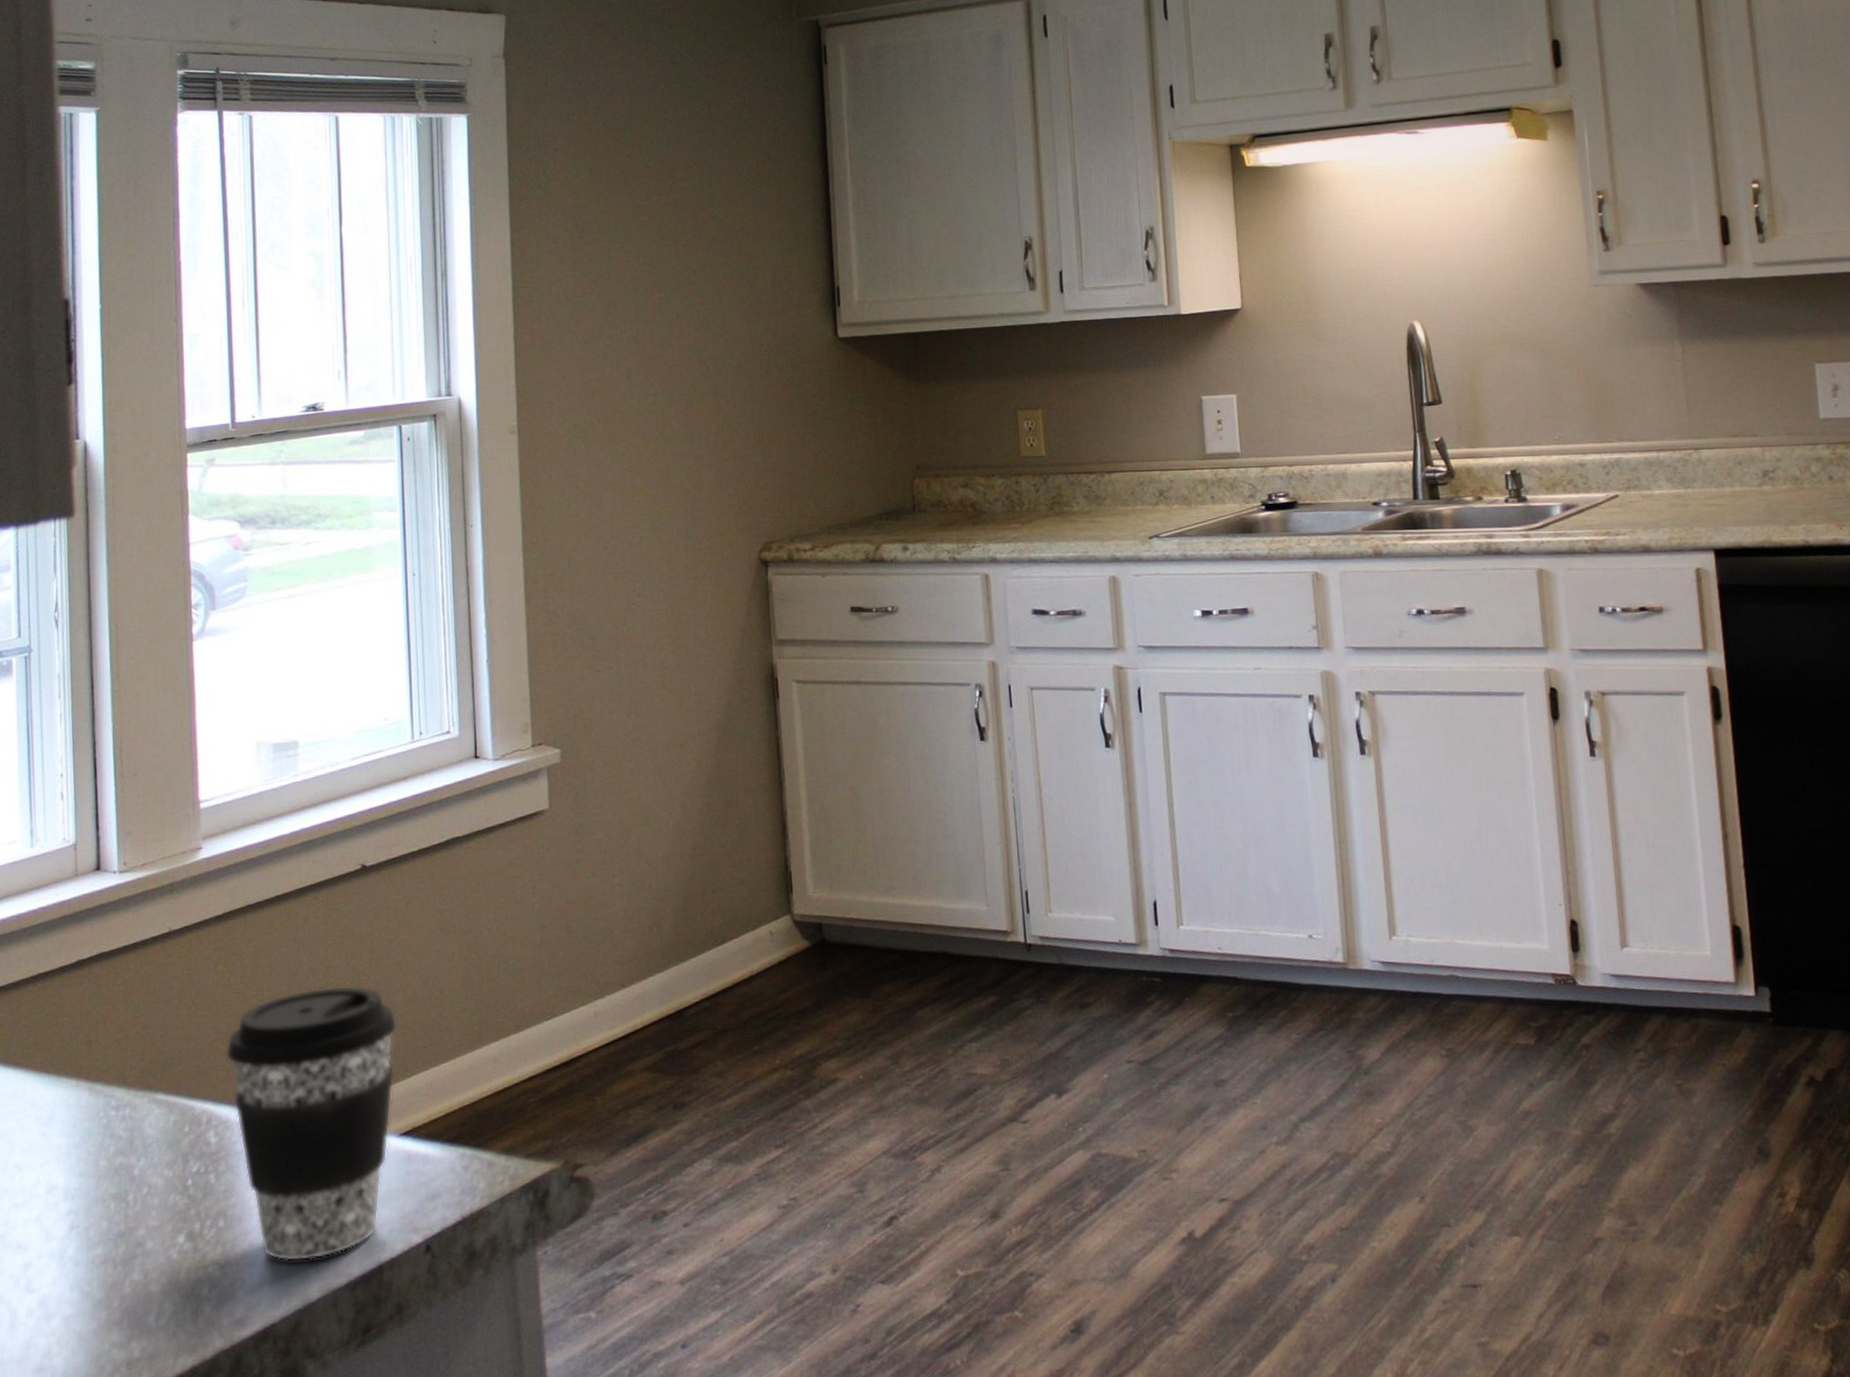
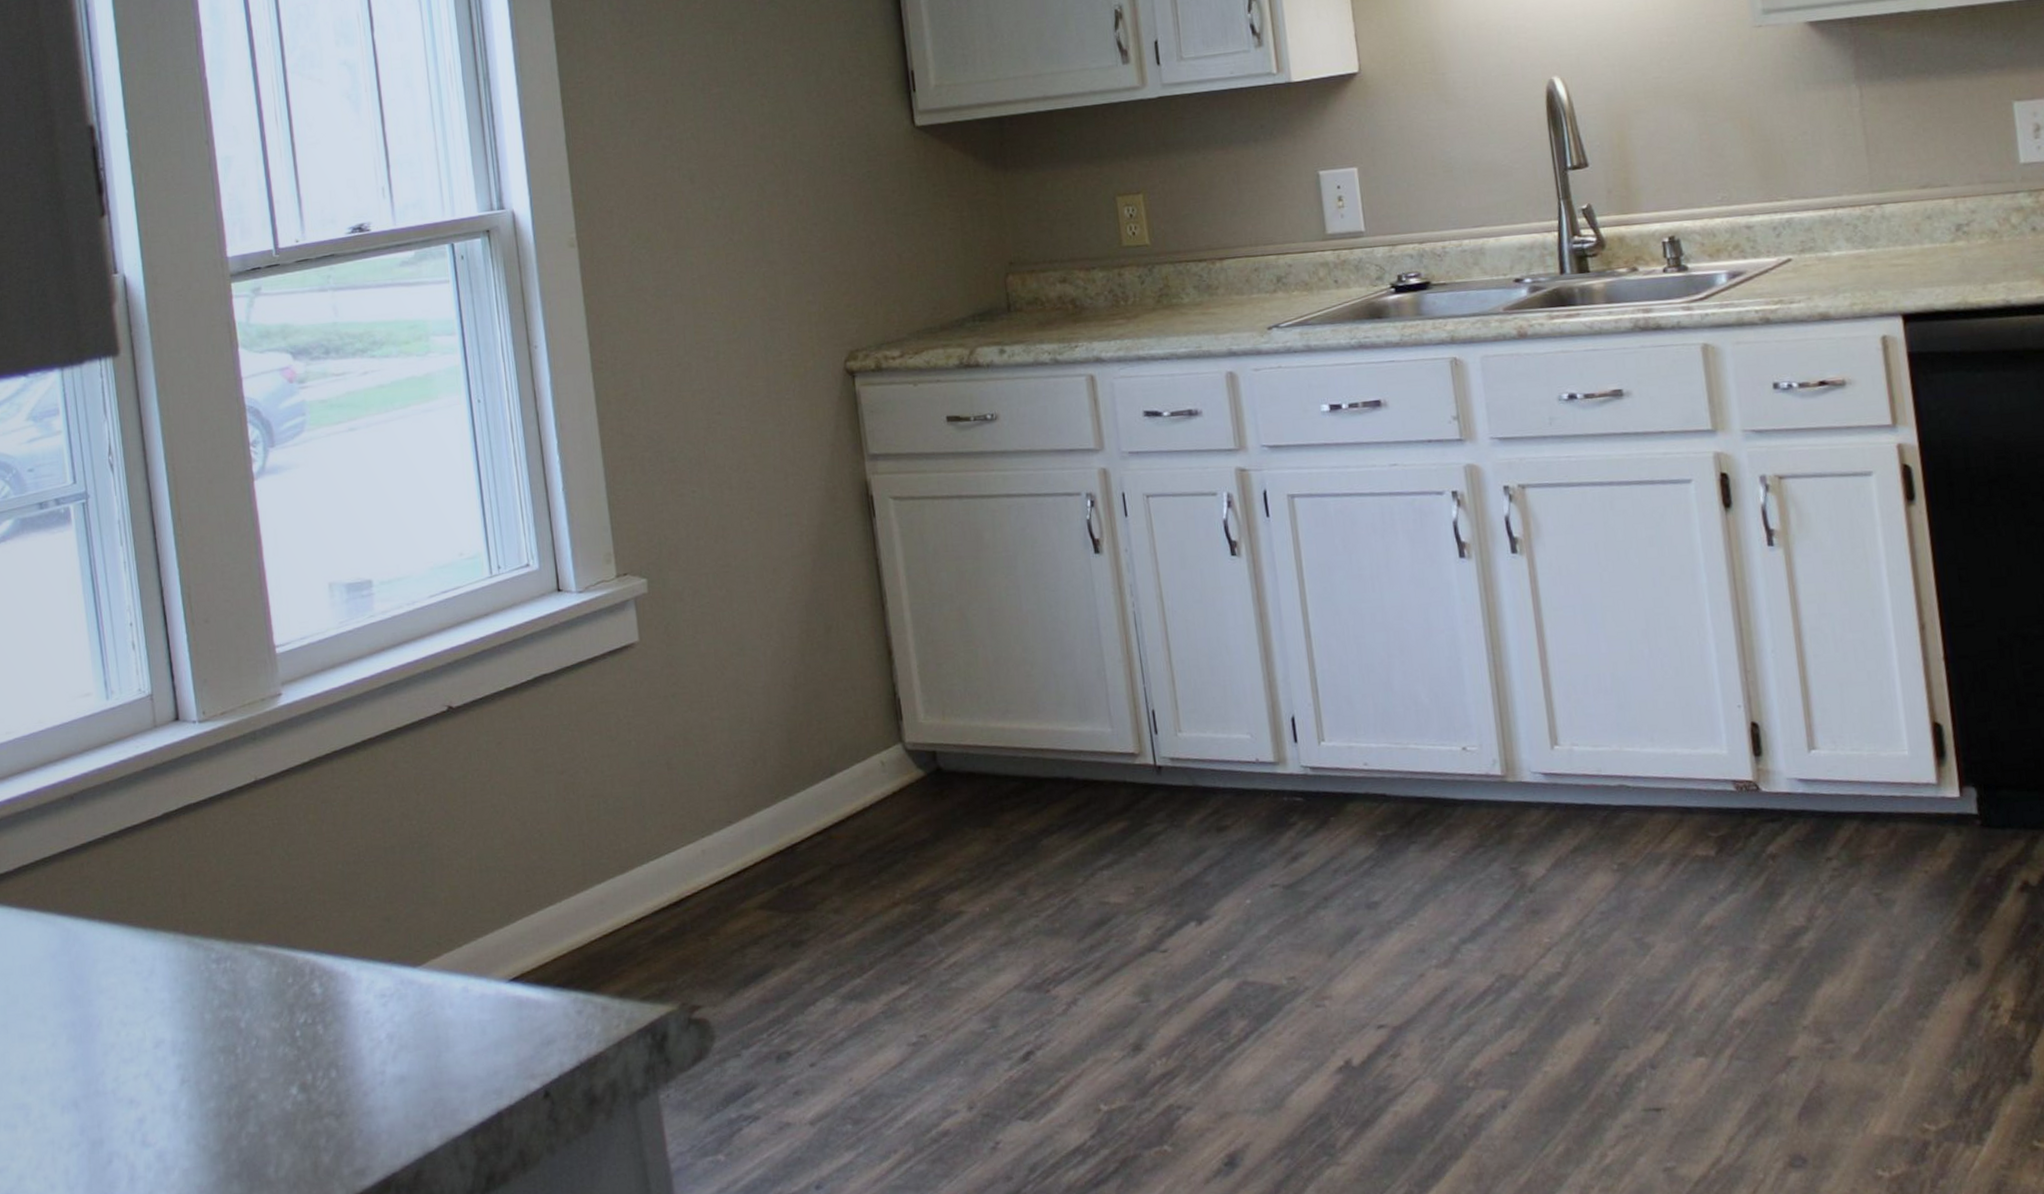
coffee cup: present [225,985,397,1262] -> none [323,830,499,1111]

